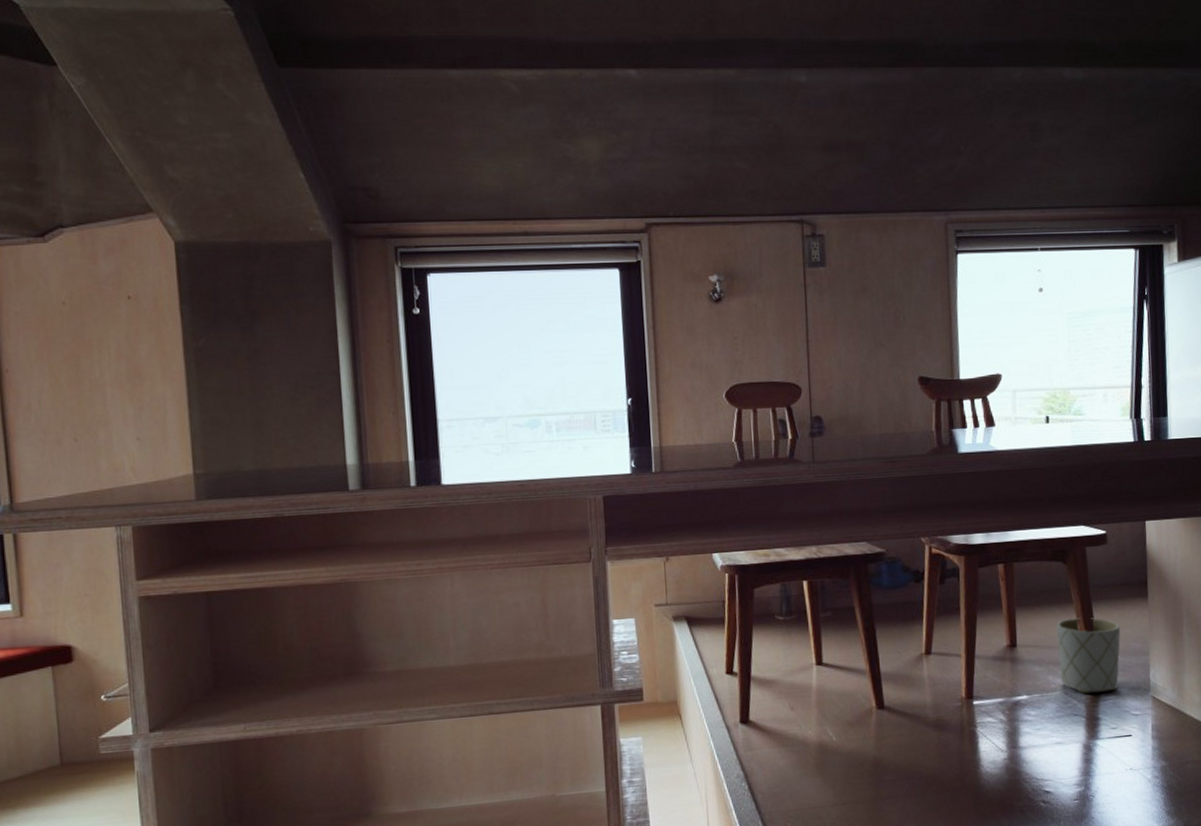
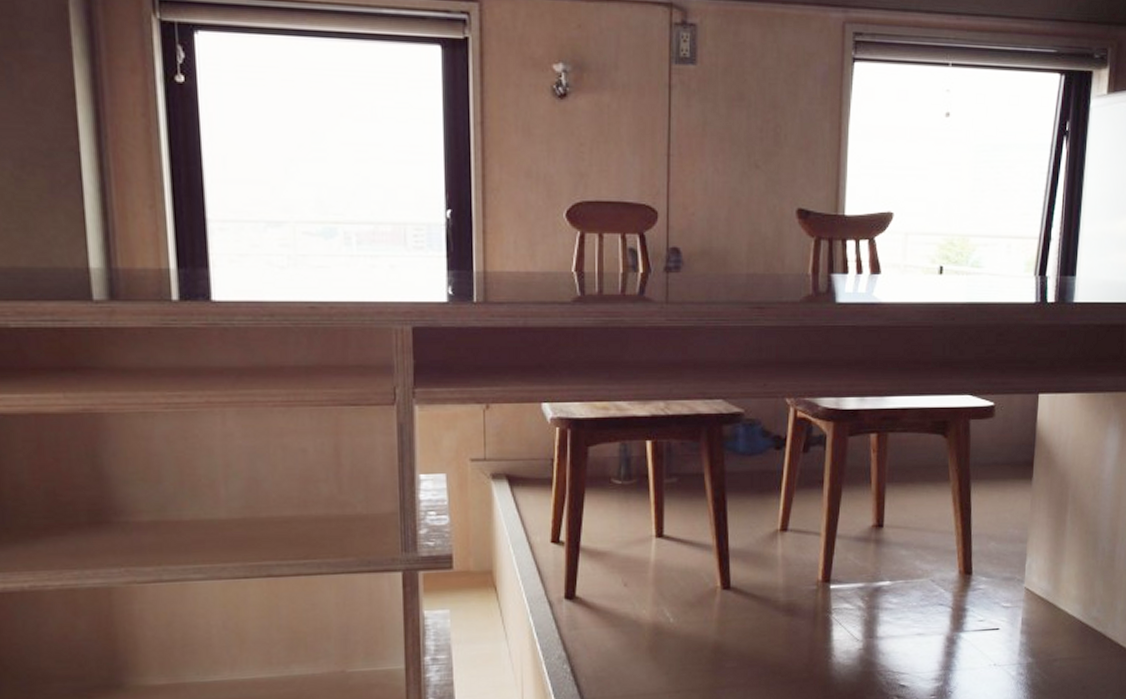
planter: present [1056,617,1121,694] -> none [928,497,1000,582]

